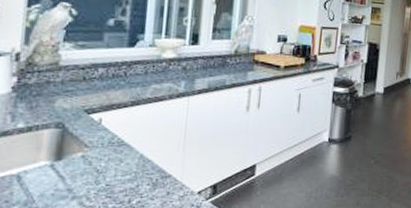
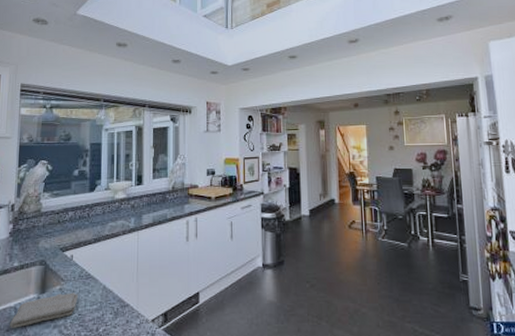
washcloth: none [10,160,108,199] -> present [10,292,79,328]

